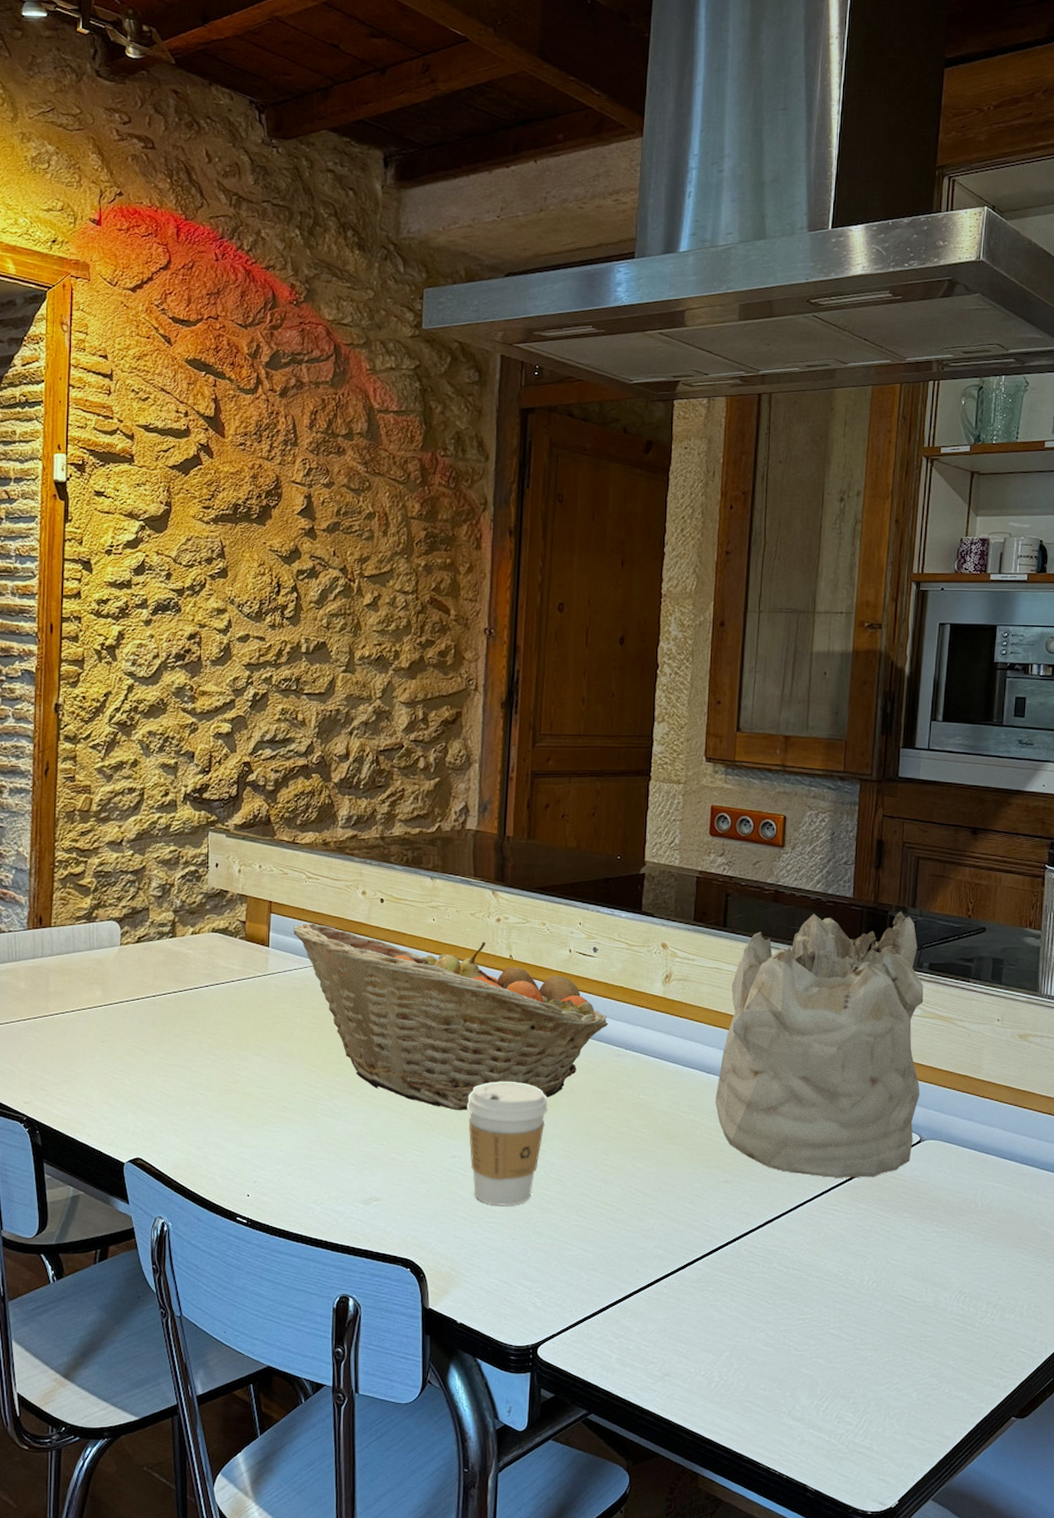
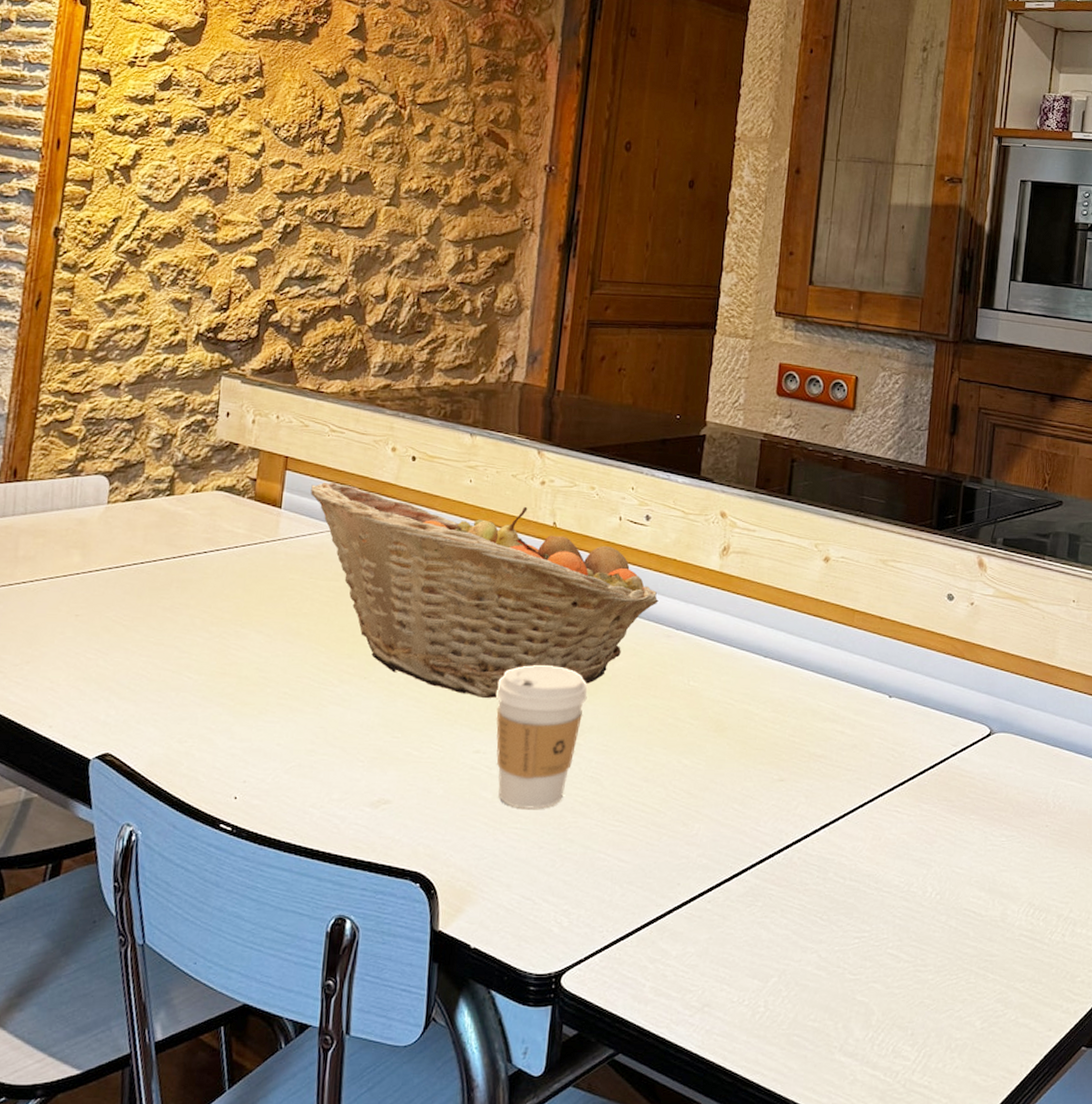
mineral sample: present [714,911,924,1178] -> none [771,481,998,776]

